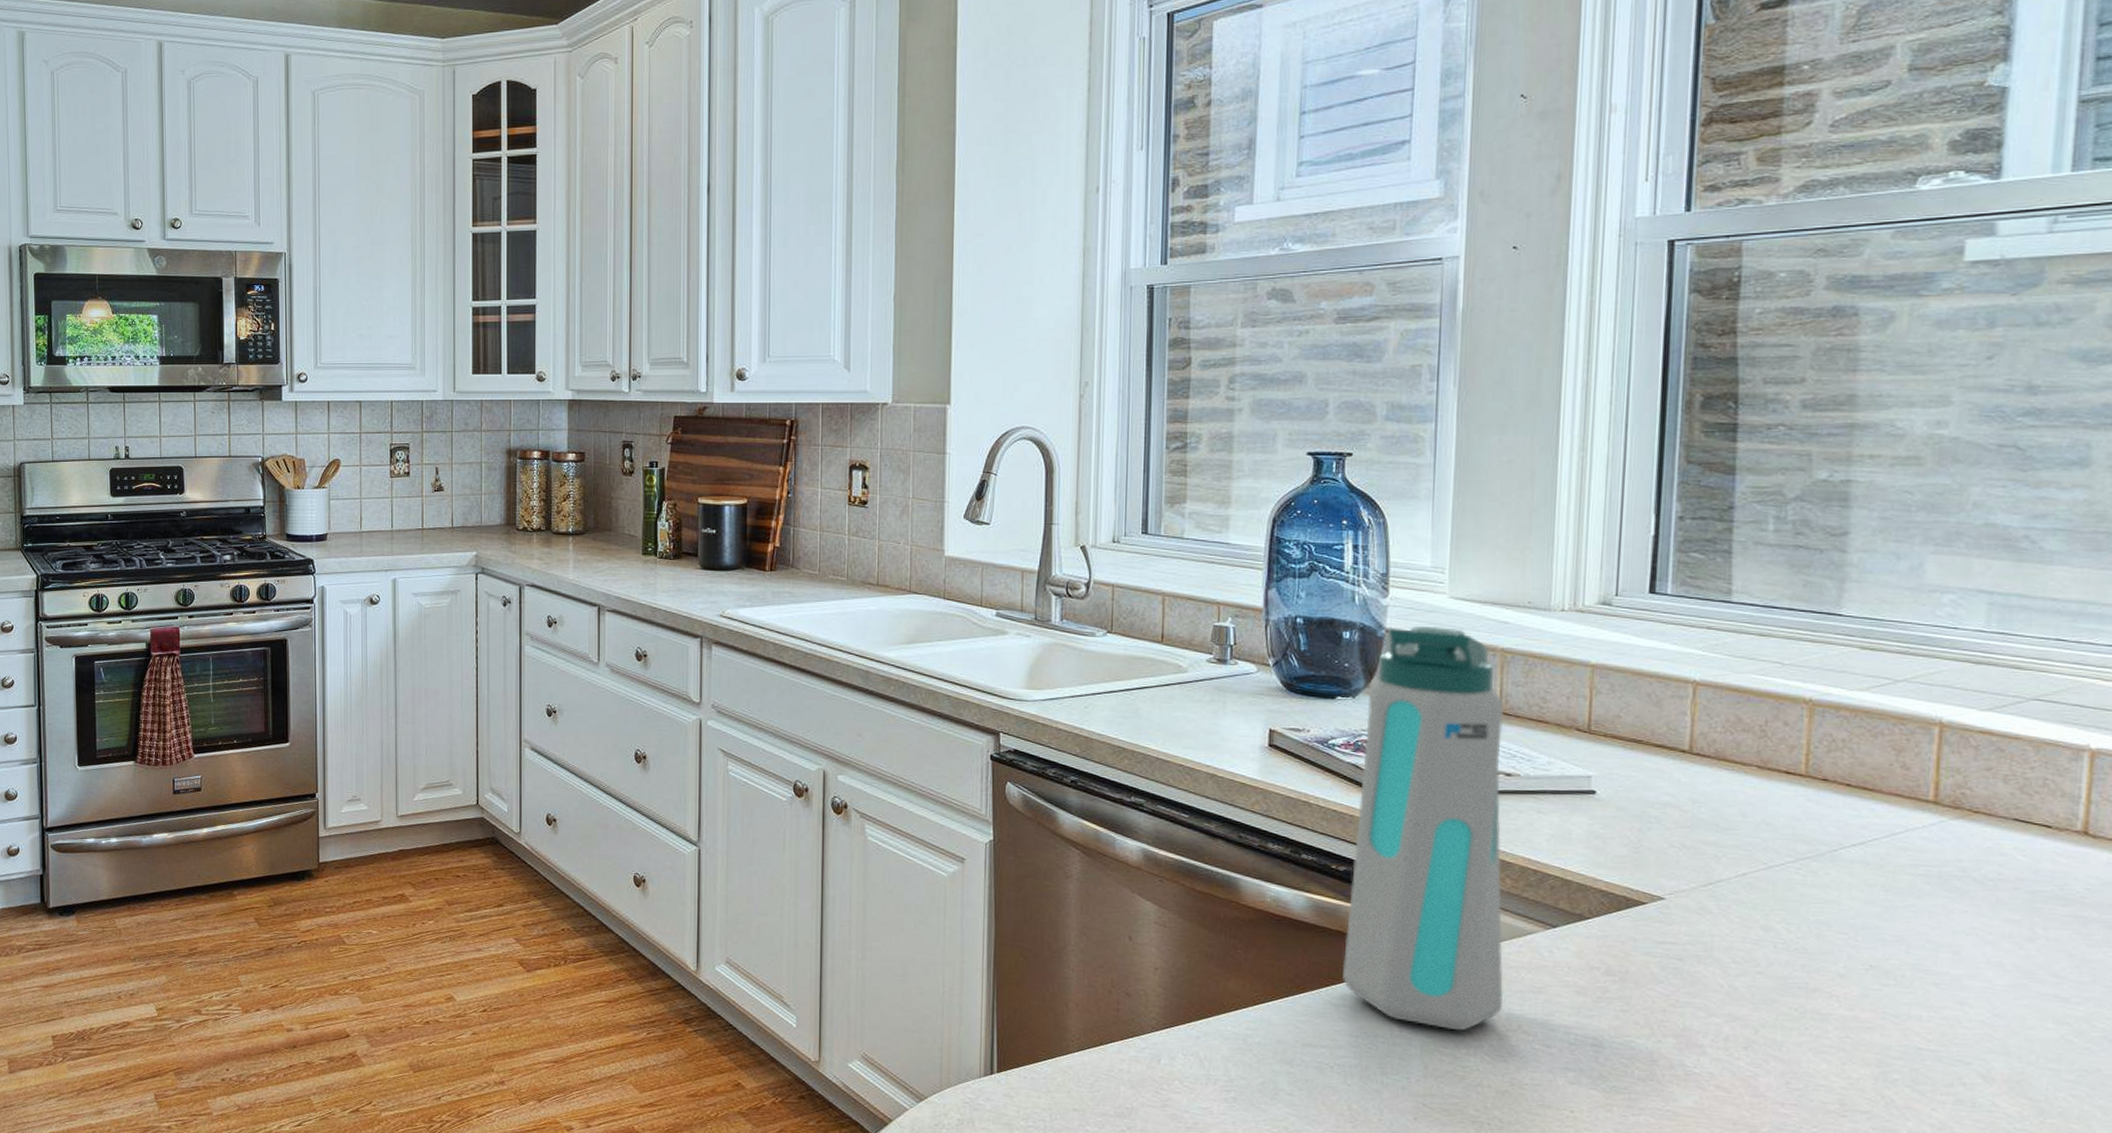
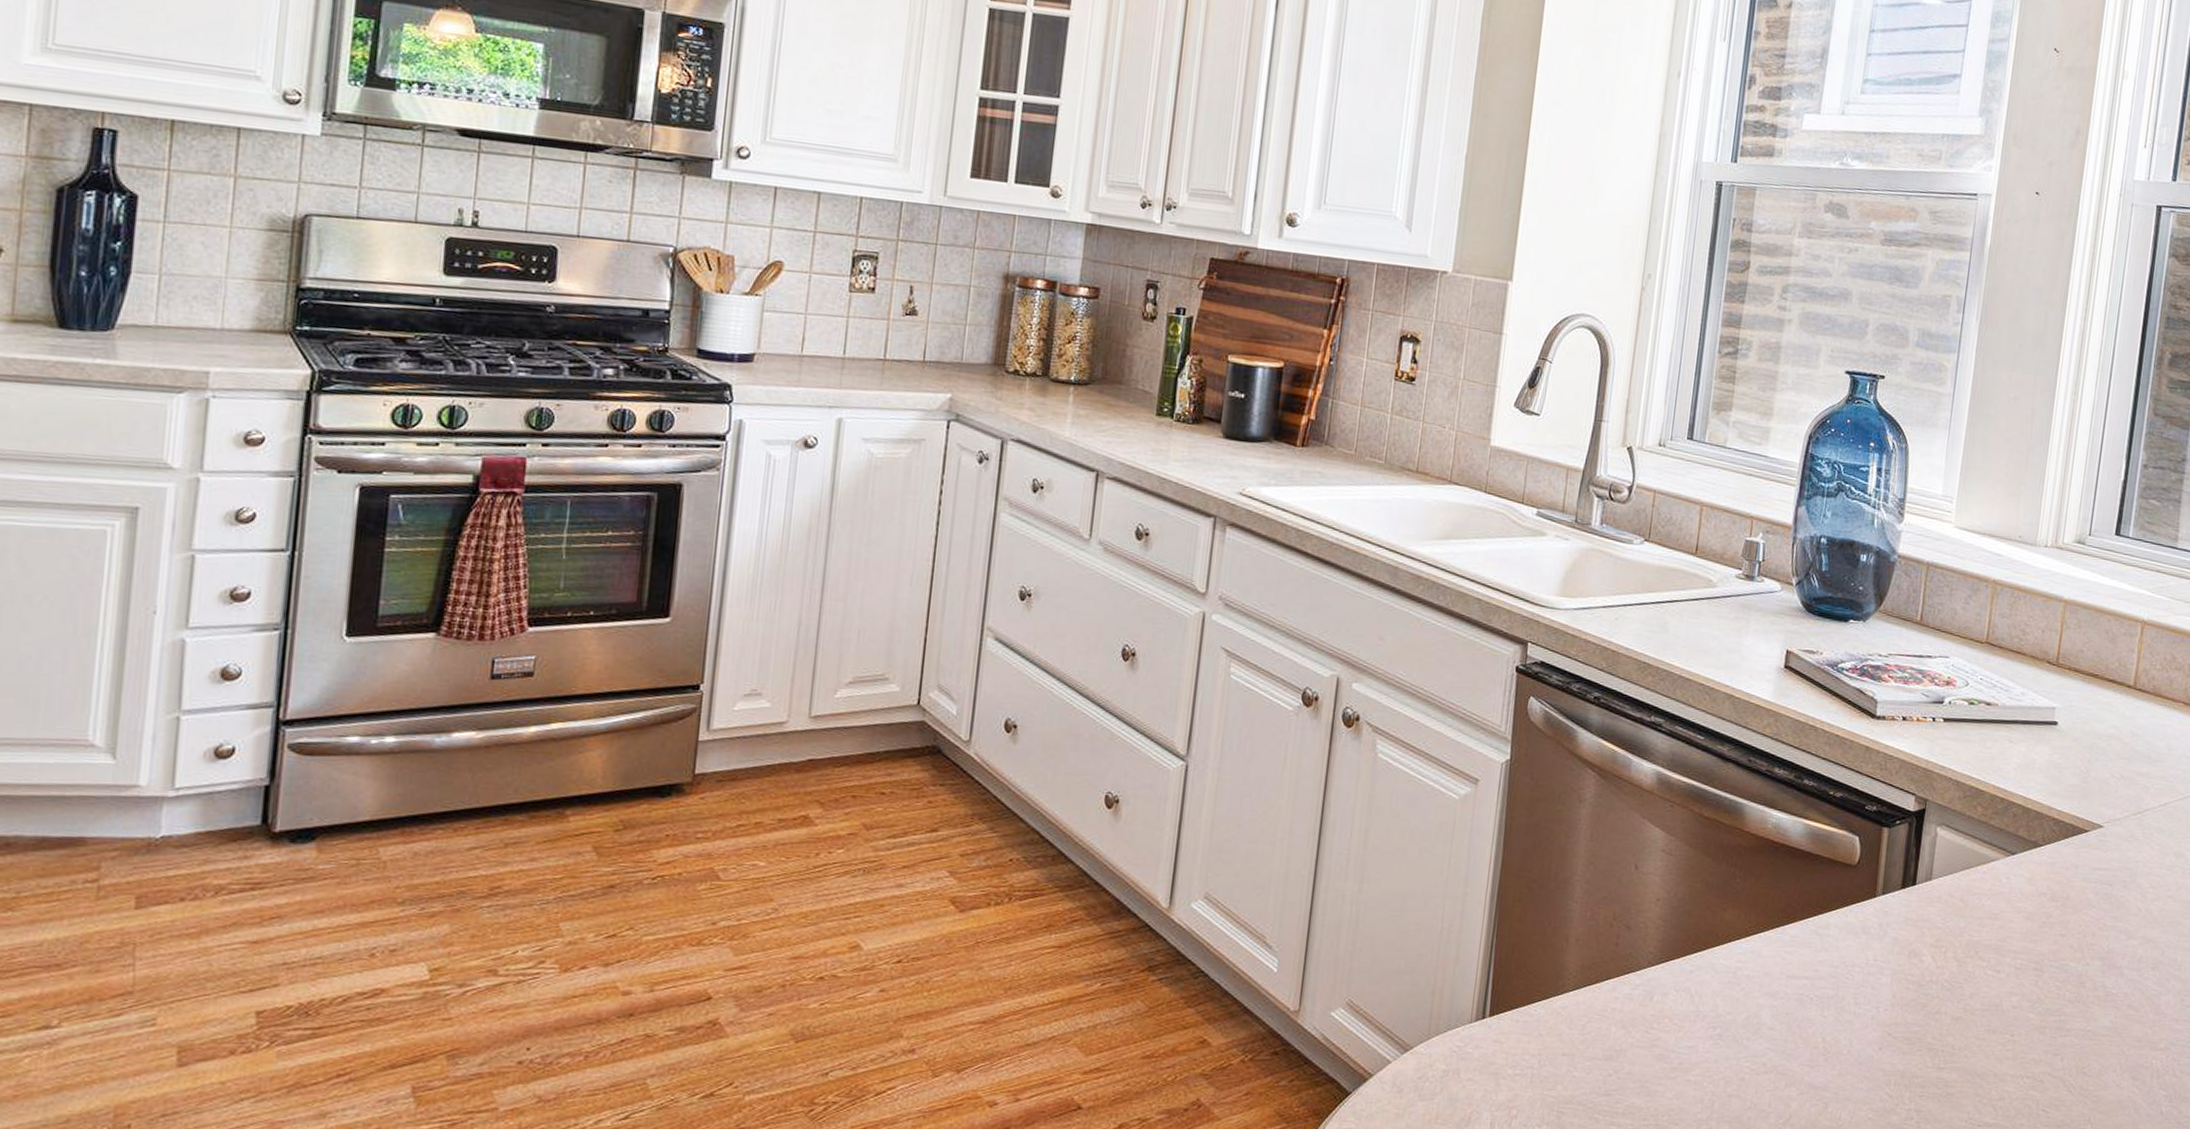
water bottle: present [1343,625,1505,1031] -> none [1829,552,1991,959]

